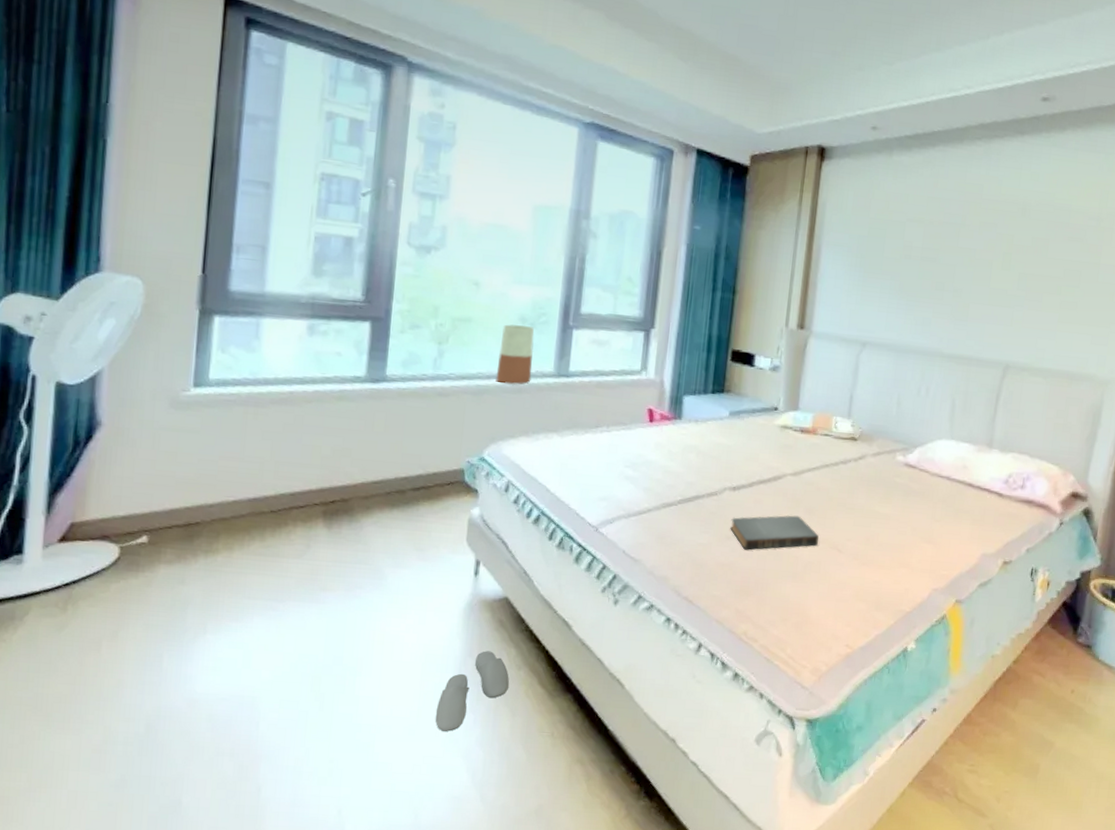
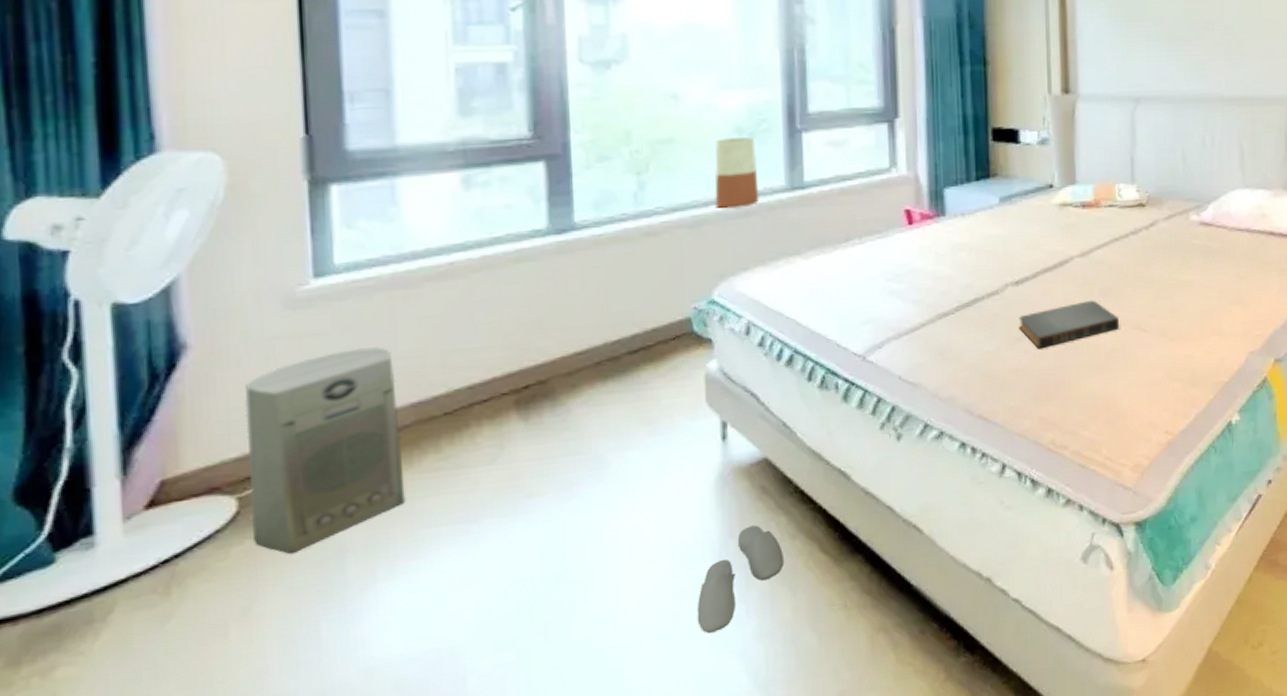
air purifier: none [127,447,240,598] -> present [244,347,405,554]

